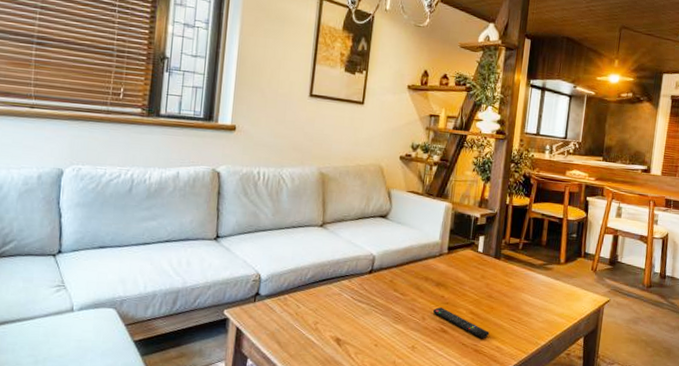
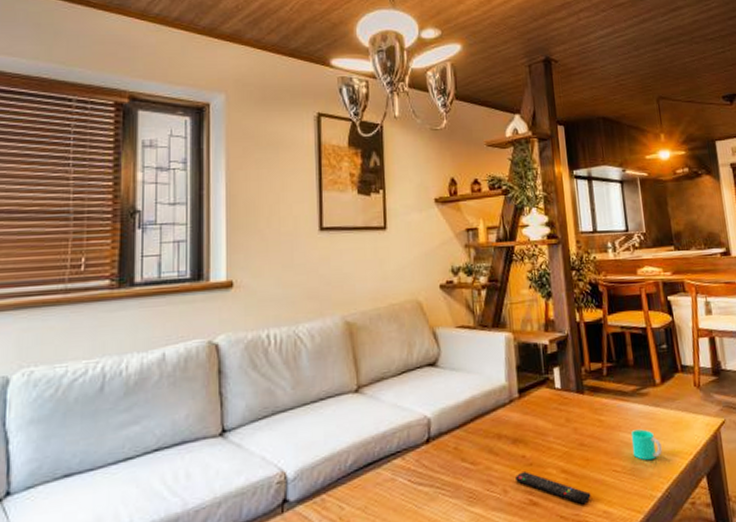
cup: none [529,293,554,318] -> present [630,429,662,461]

